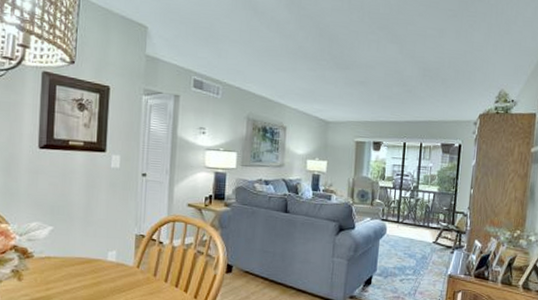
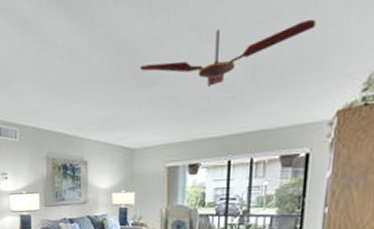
ceiling fan: none [337,34,467,80] -> present [139,19,316,88]

